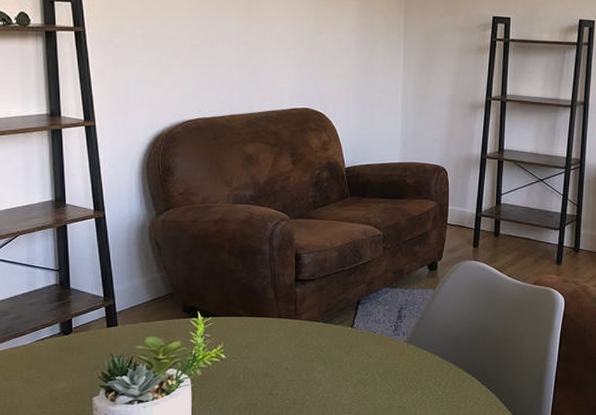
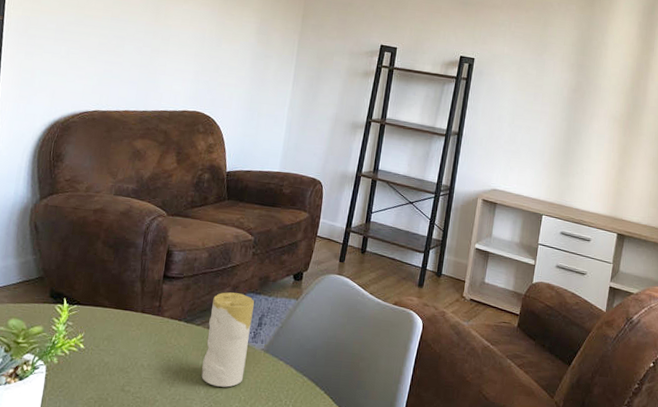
candle: none [347,289,391,381] -> present [201,292,254,387]

